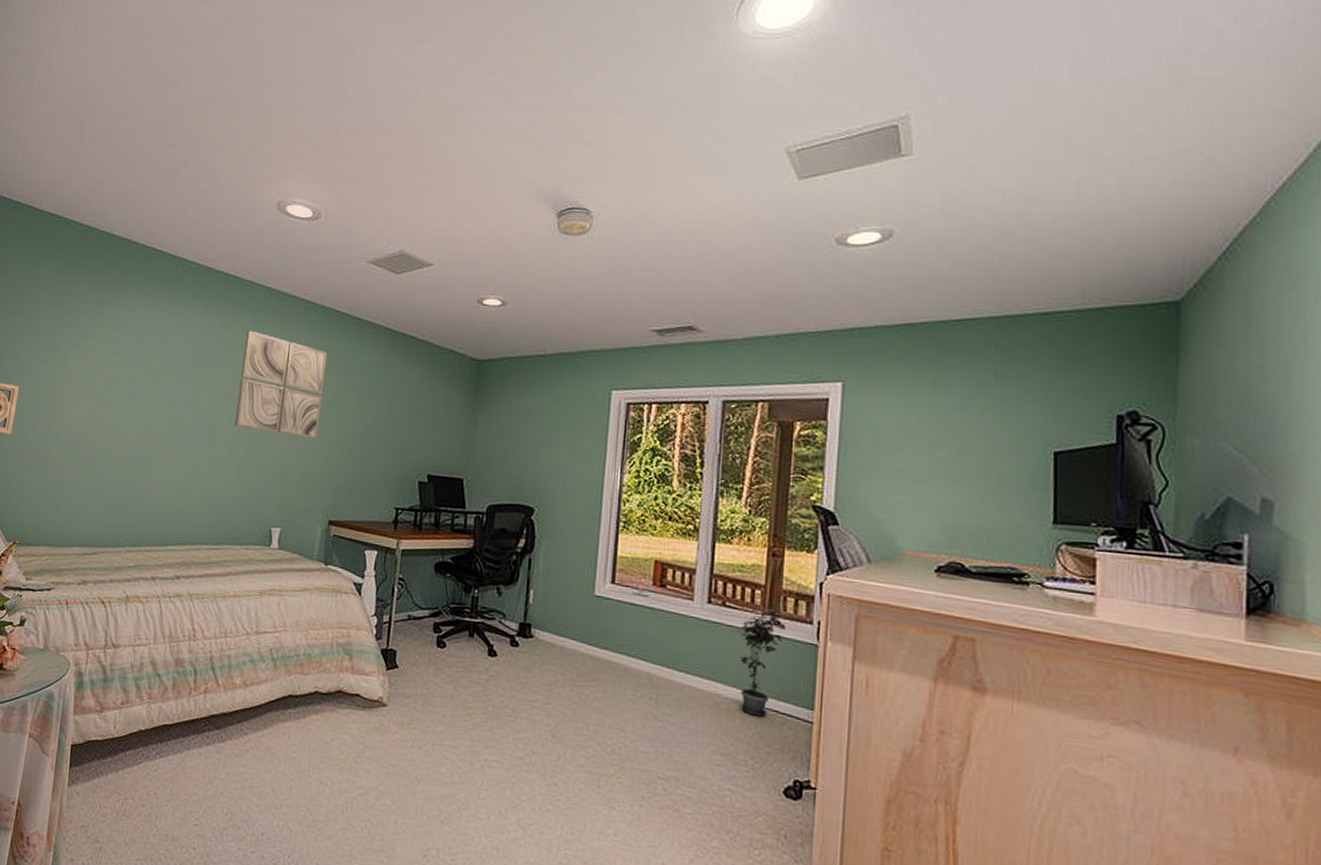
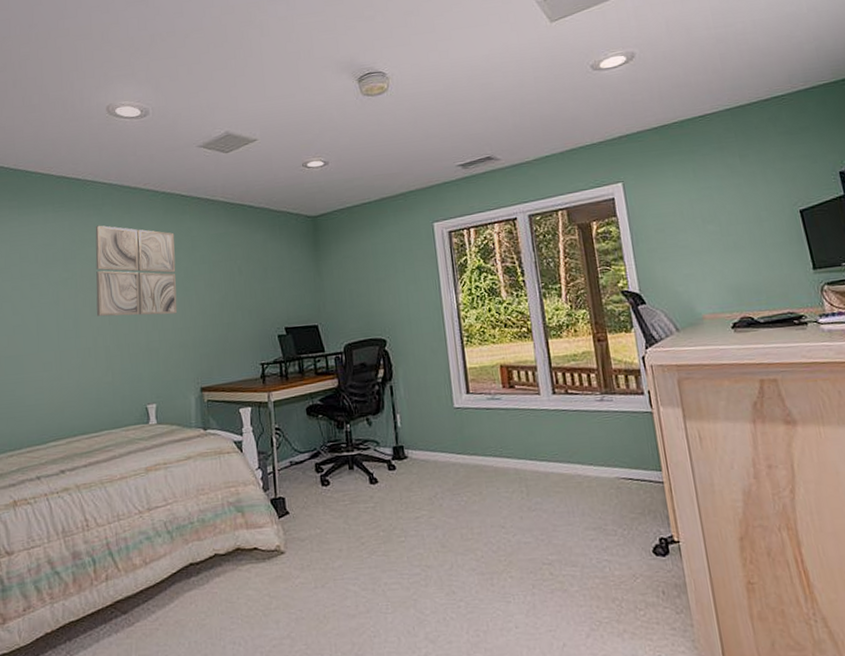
potted plant: present [737,611,786,717] -> none [582,390,624,487]

